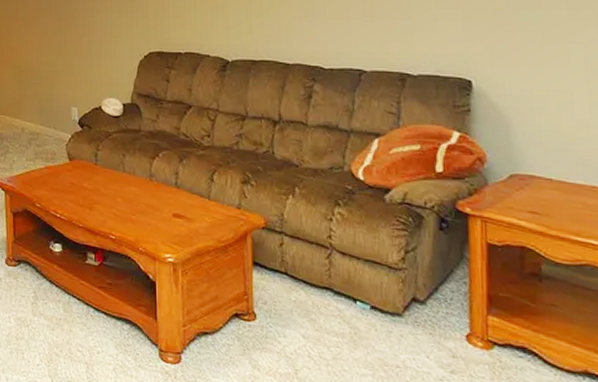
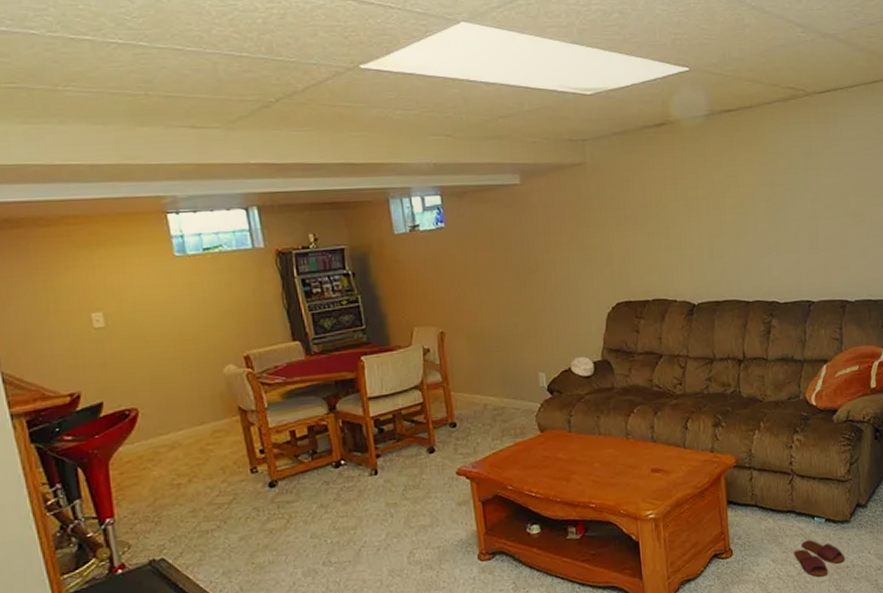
slippers: none [329,324,394,369] -> present [793,540,845,577]

